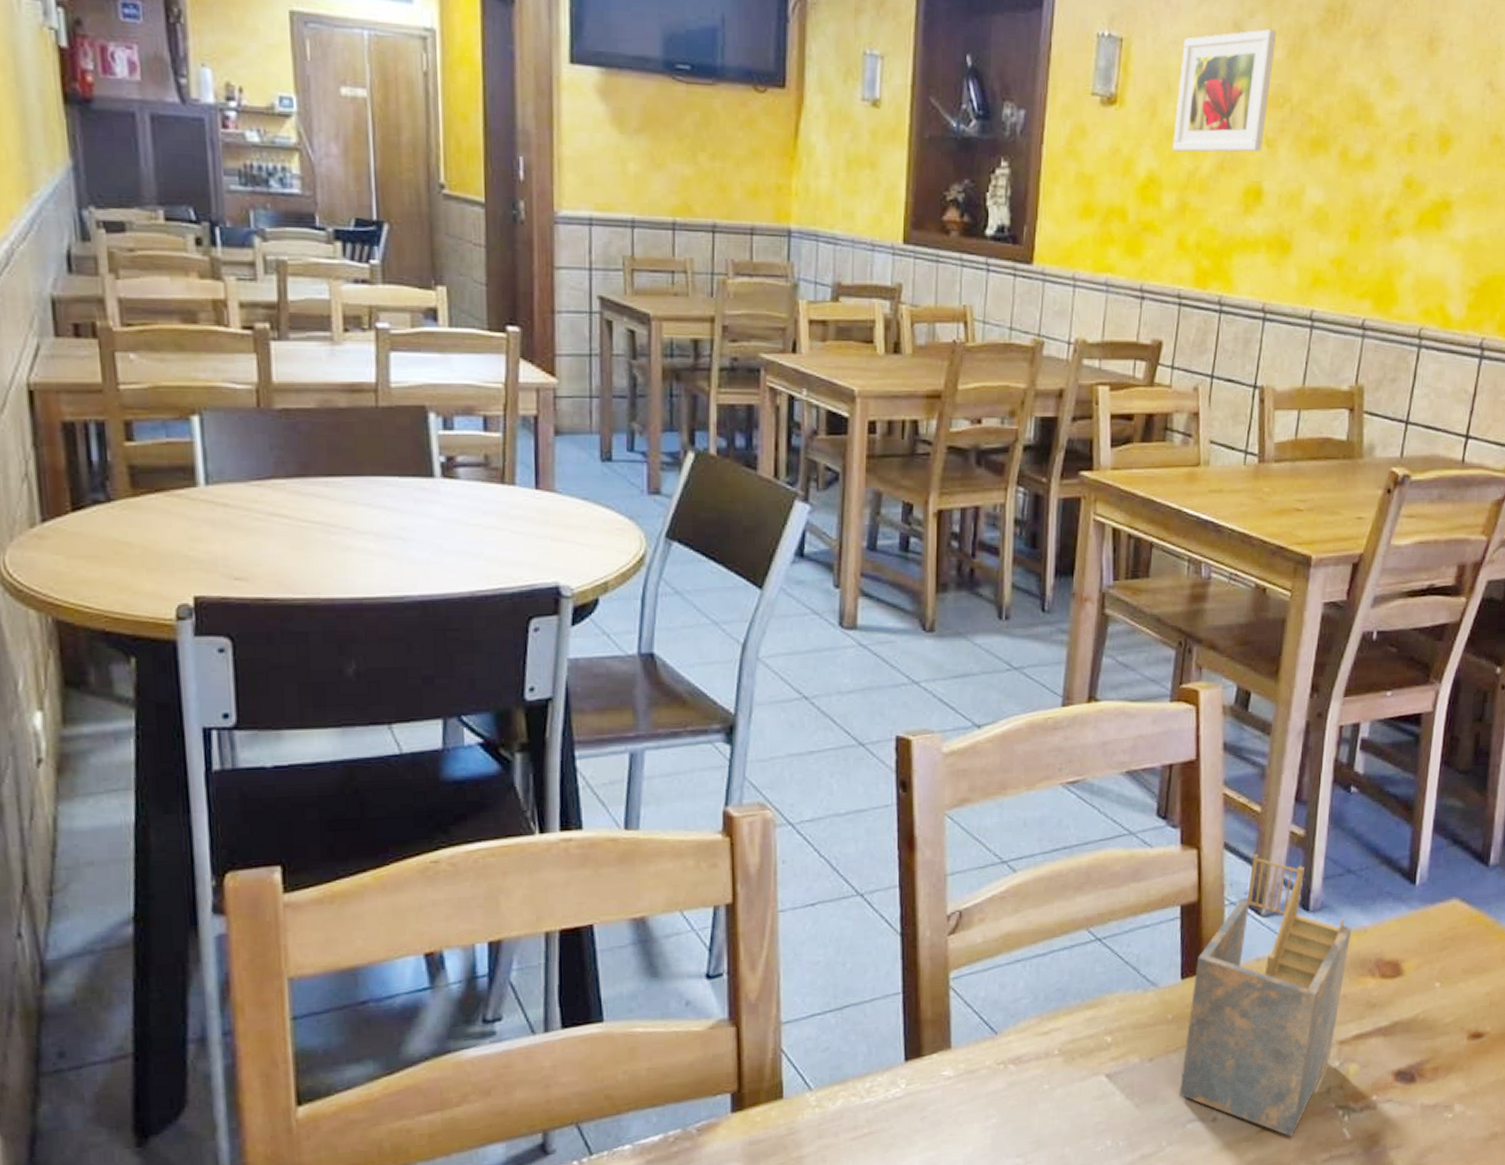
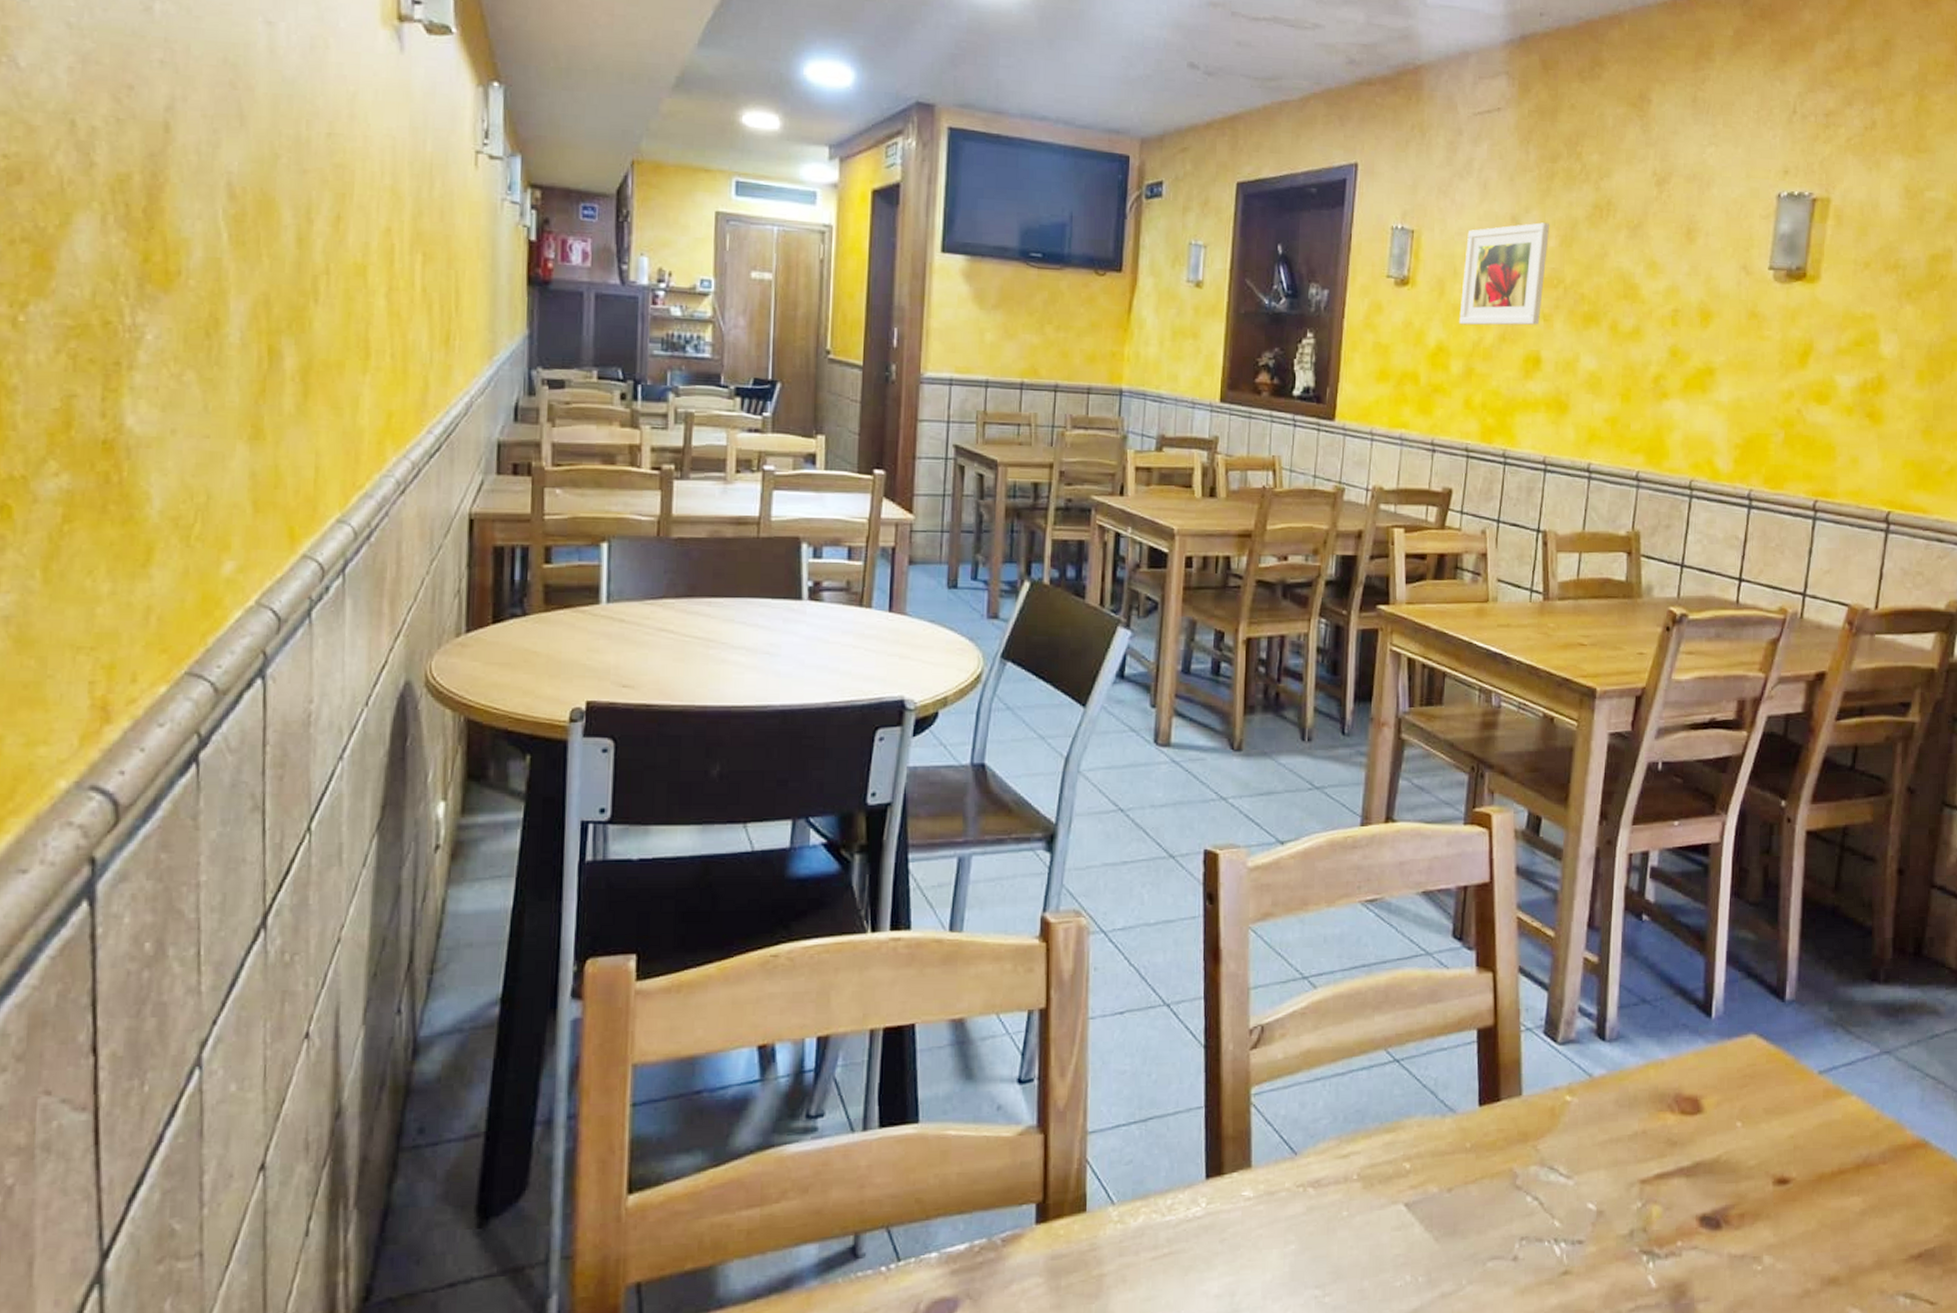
napkin holder: present [1180,853,1352,1138] -> none [1479,978,1649,1283]

